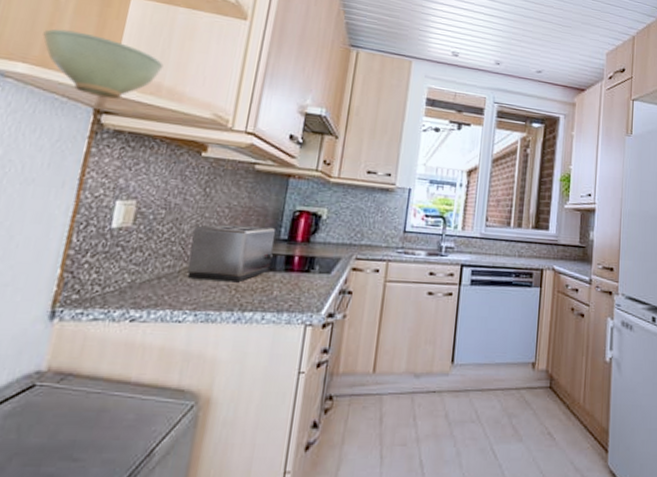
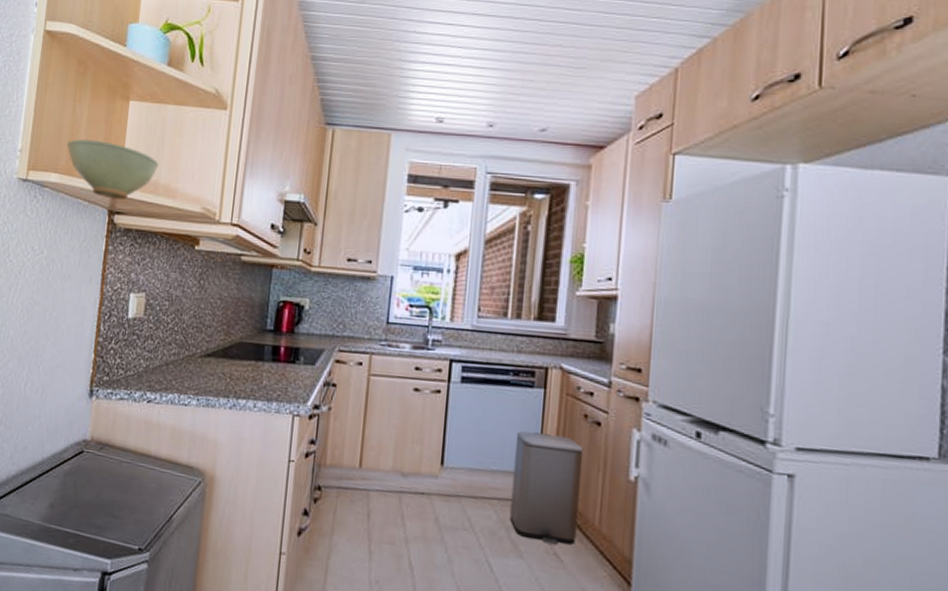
toaster: present [187,224,276,281] -> none [189,315,263,370]
pedal bin: none [511,326,571,425] -> present [509,431,584,545]

